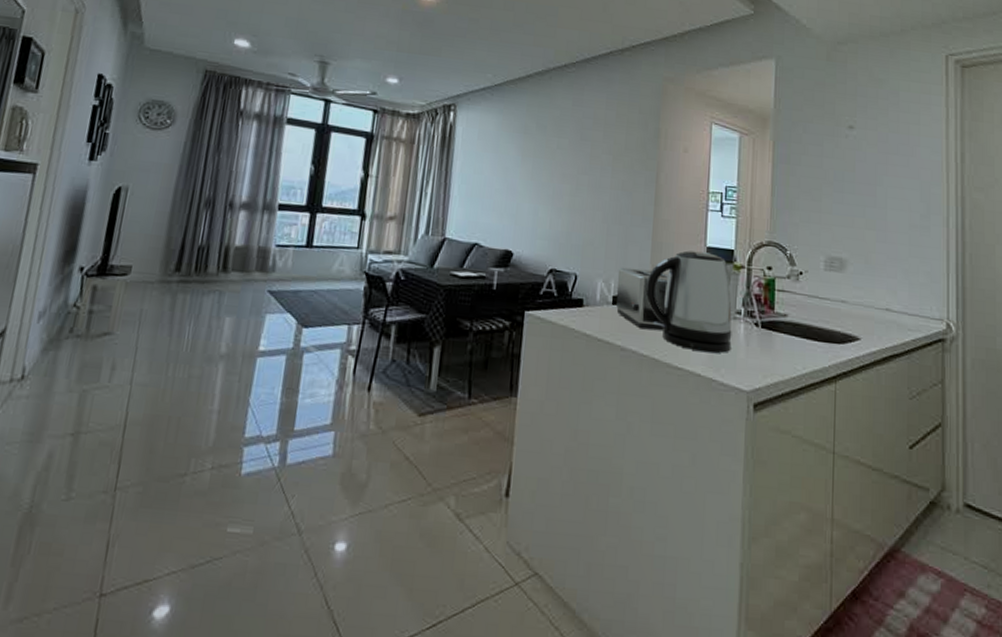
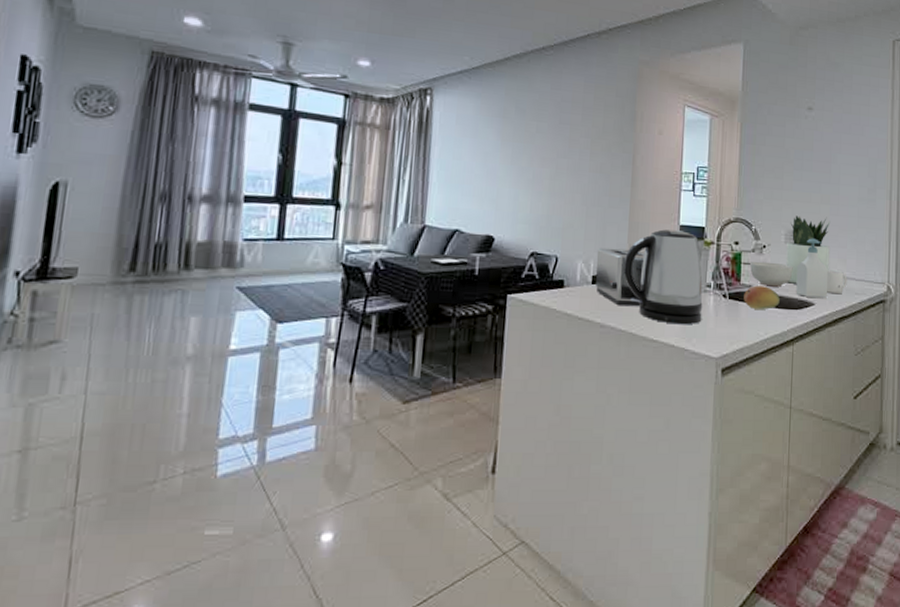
fruit: none [778,315,819,342] -> present [744,285,780,310]
bowl: none [785,288,834,318] -> present [750,261,793,287]
planter: none [826,241,878,316] -> present [786,215,831,284]
soap bottle: none [838,266,876,333] -> present [796,238,828,298]
mug: none [873,302,898,330] -> present [826,270,847,295]

